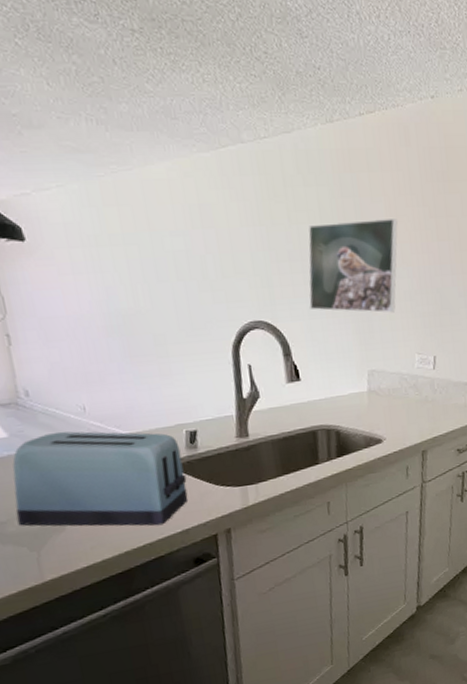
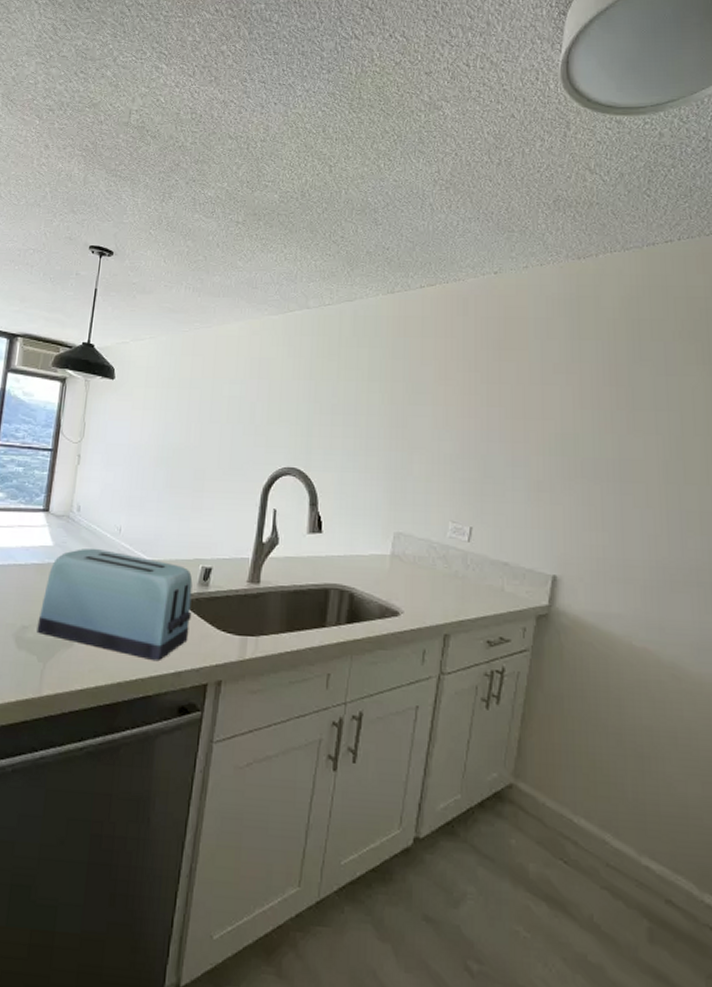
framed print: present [308,219,398,313] -> none [344,381,446,475]

